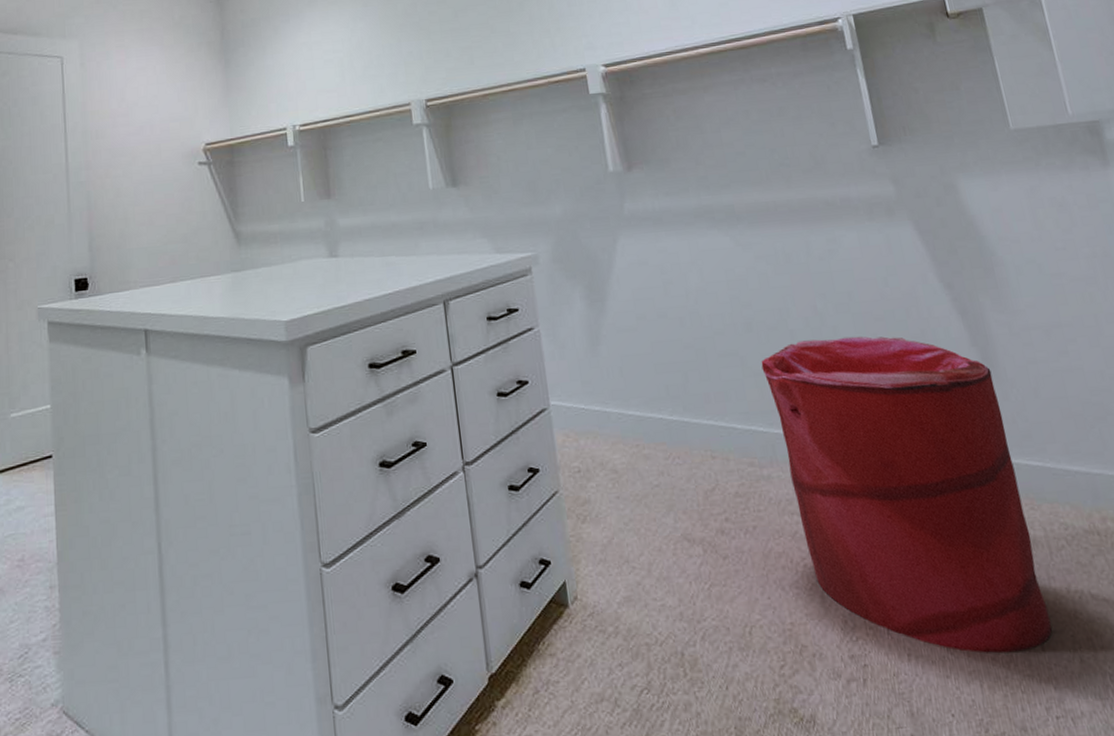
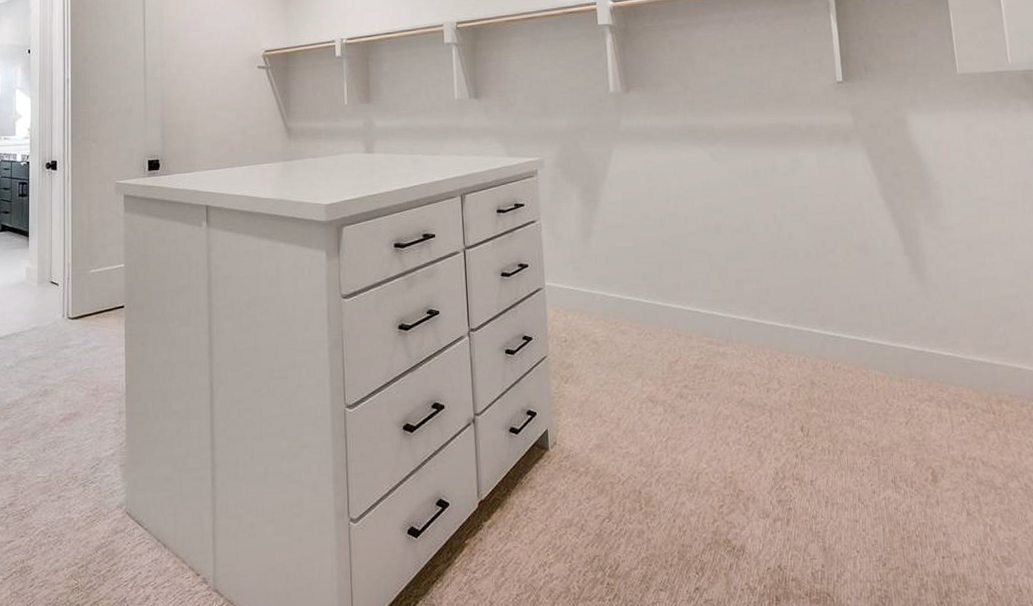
laundry hamper: present [761,336,1052,654] -> none [725,241,947,505]

